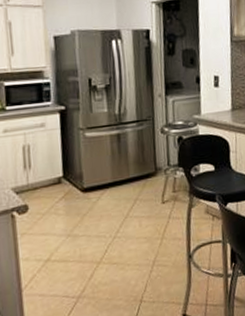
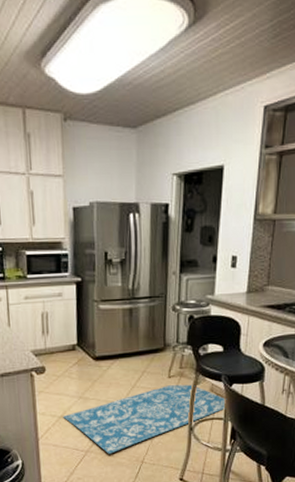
rug: none [50,208,223,297] -> present [63,384,227,454]

